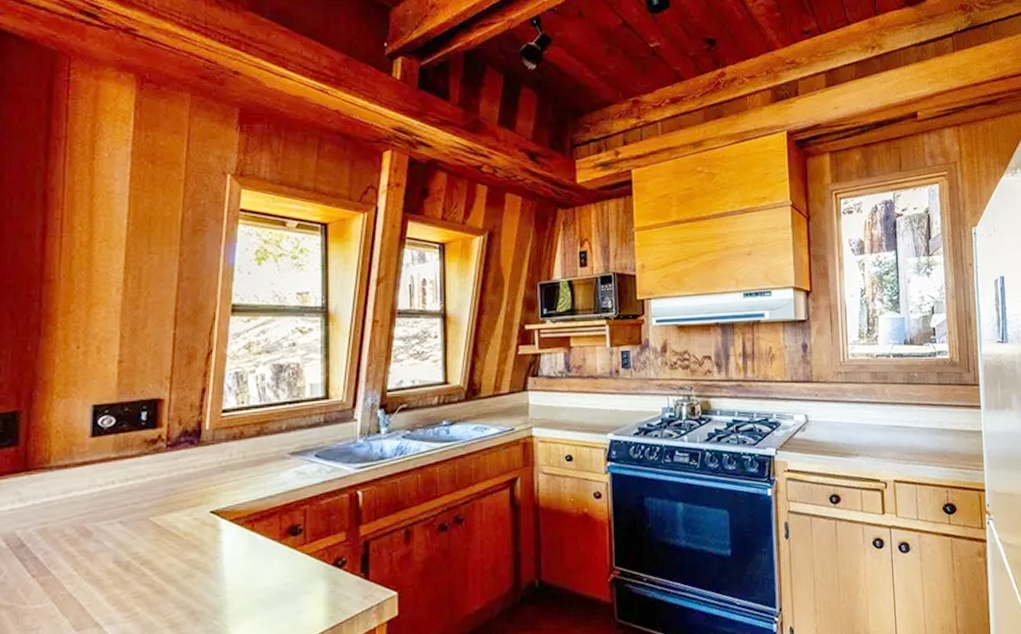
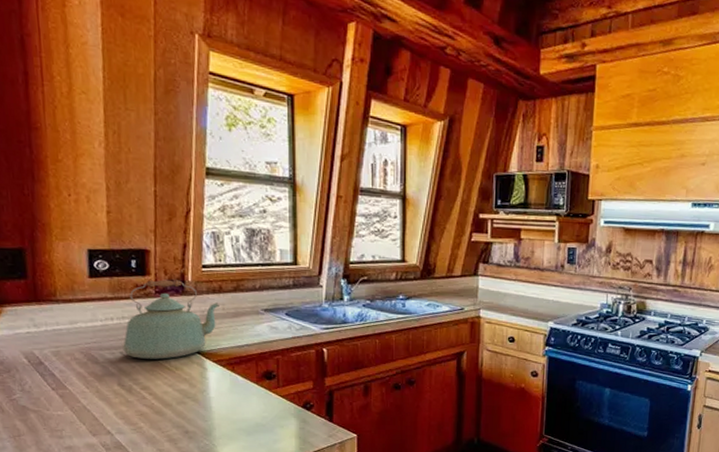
kettle: none [123,429,240,527] -> present [123,279,219,360]

